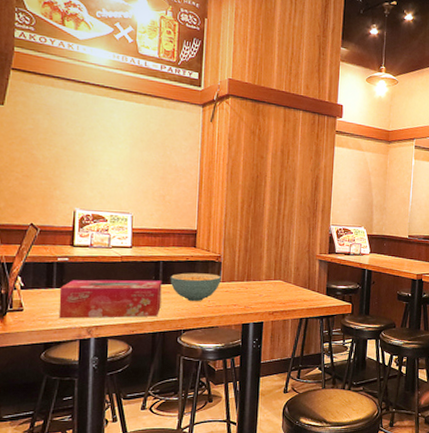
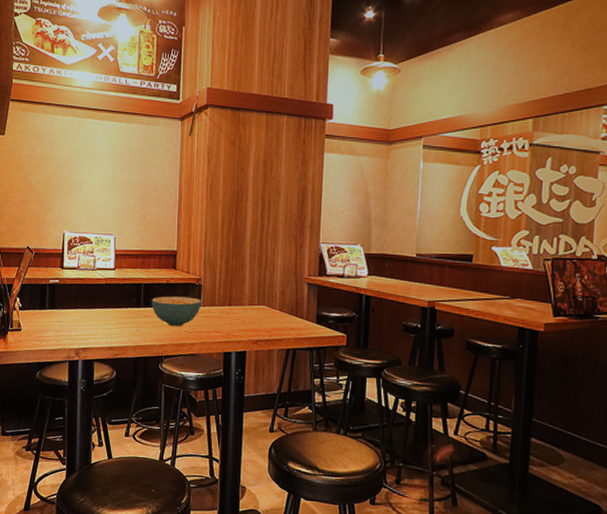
tissue box: present [58,279,162,319] -> none [51,301,144,341]

